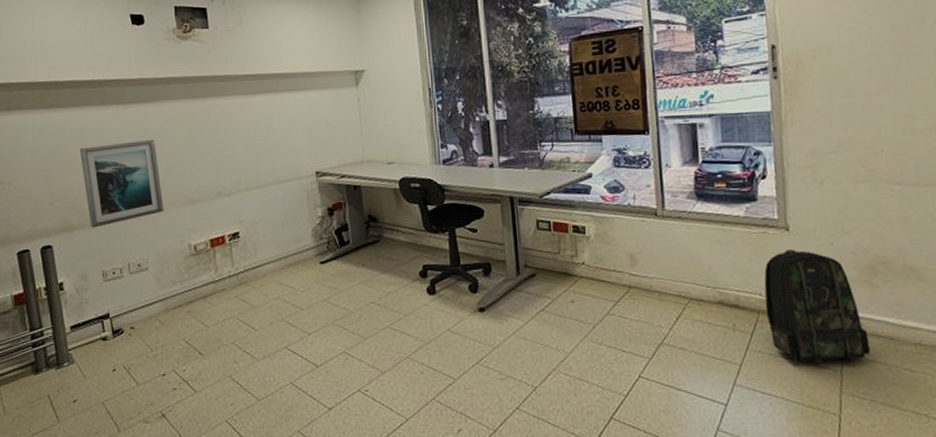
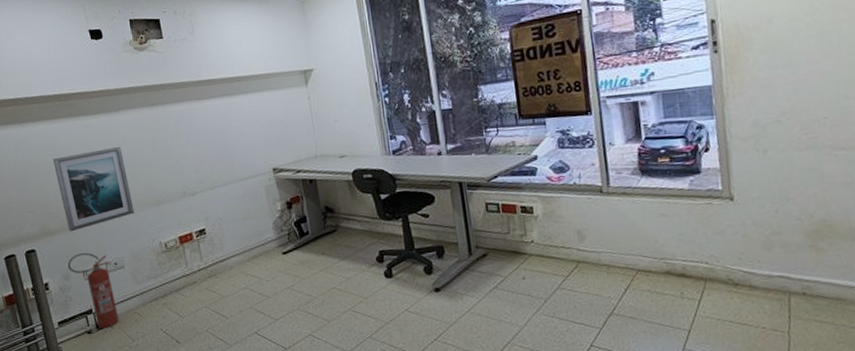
fire extinguisher: none [86,252,138,335] -> present [67,253,119,328]
backpack: present [764,249,871,365] -> none [710,218,818,329]

